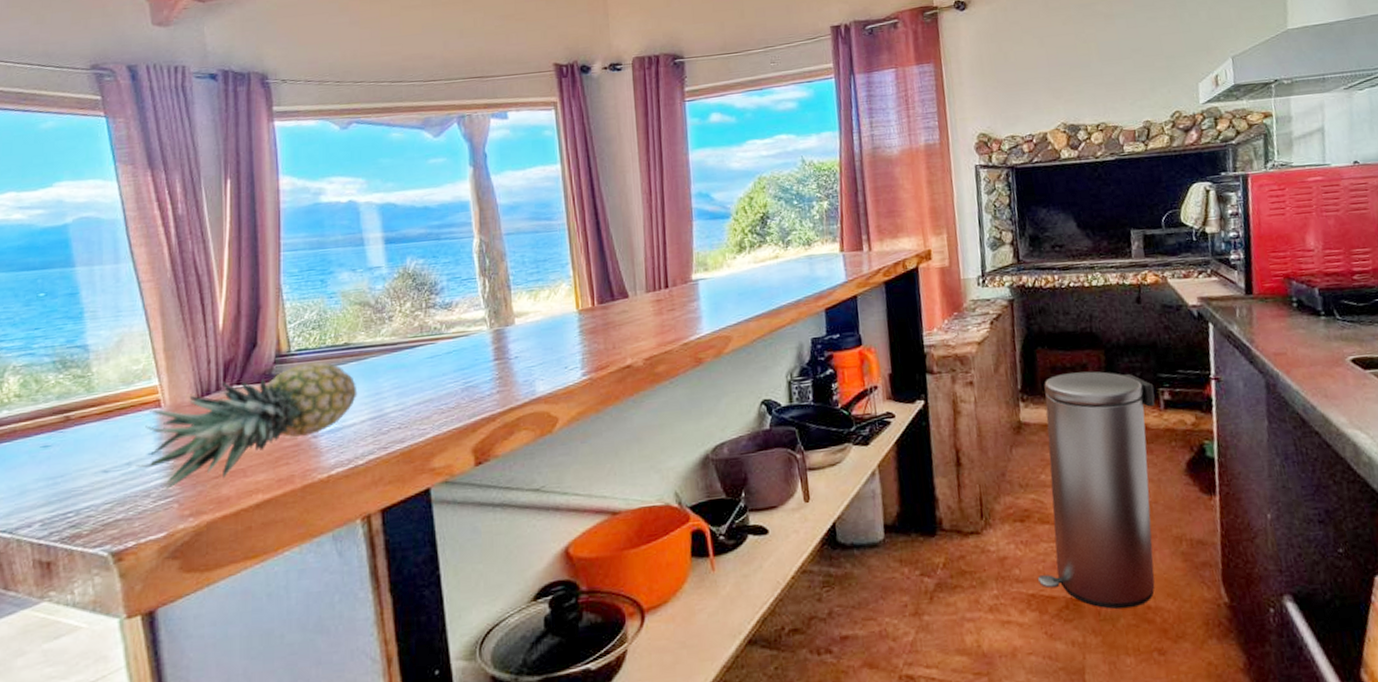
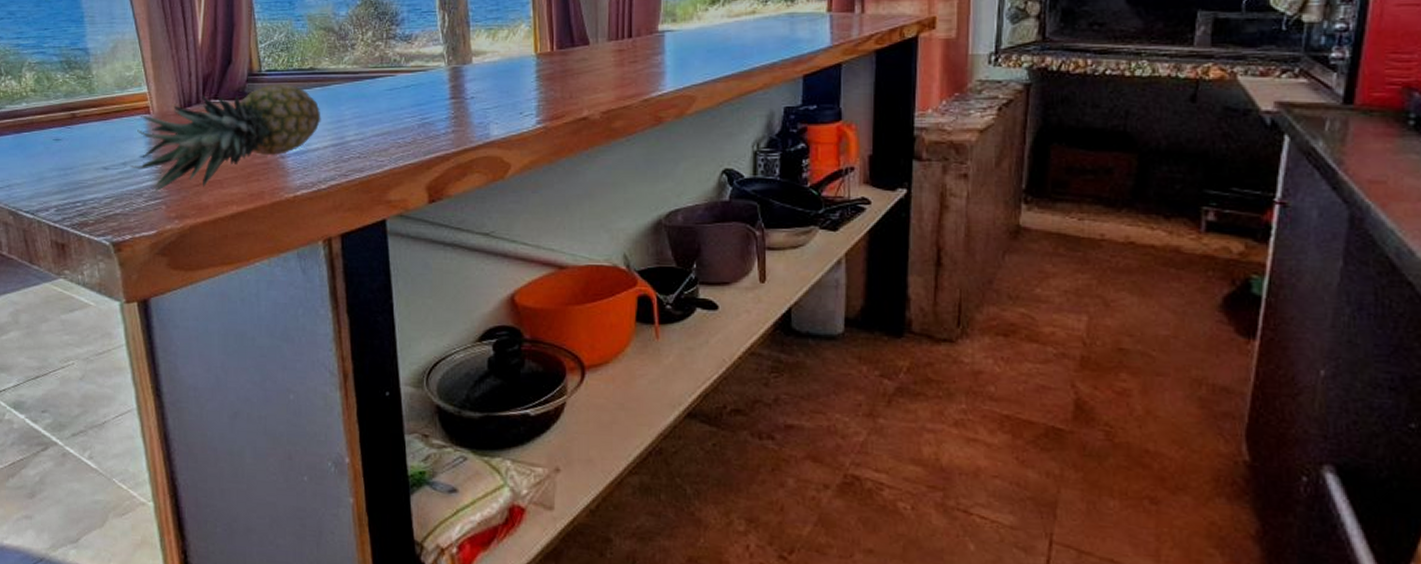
pedal bin: present [1037,371,1155,609] -> none [1015,177,1197,449]

